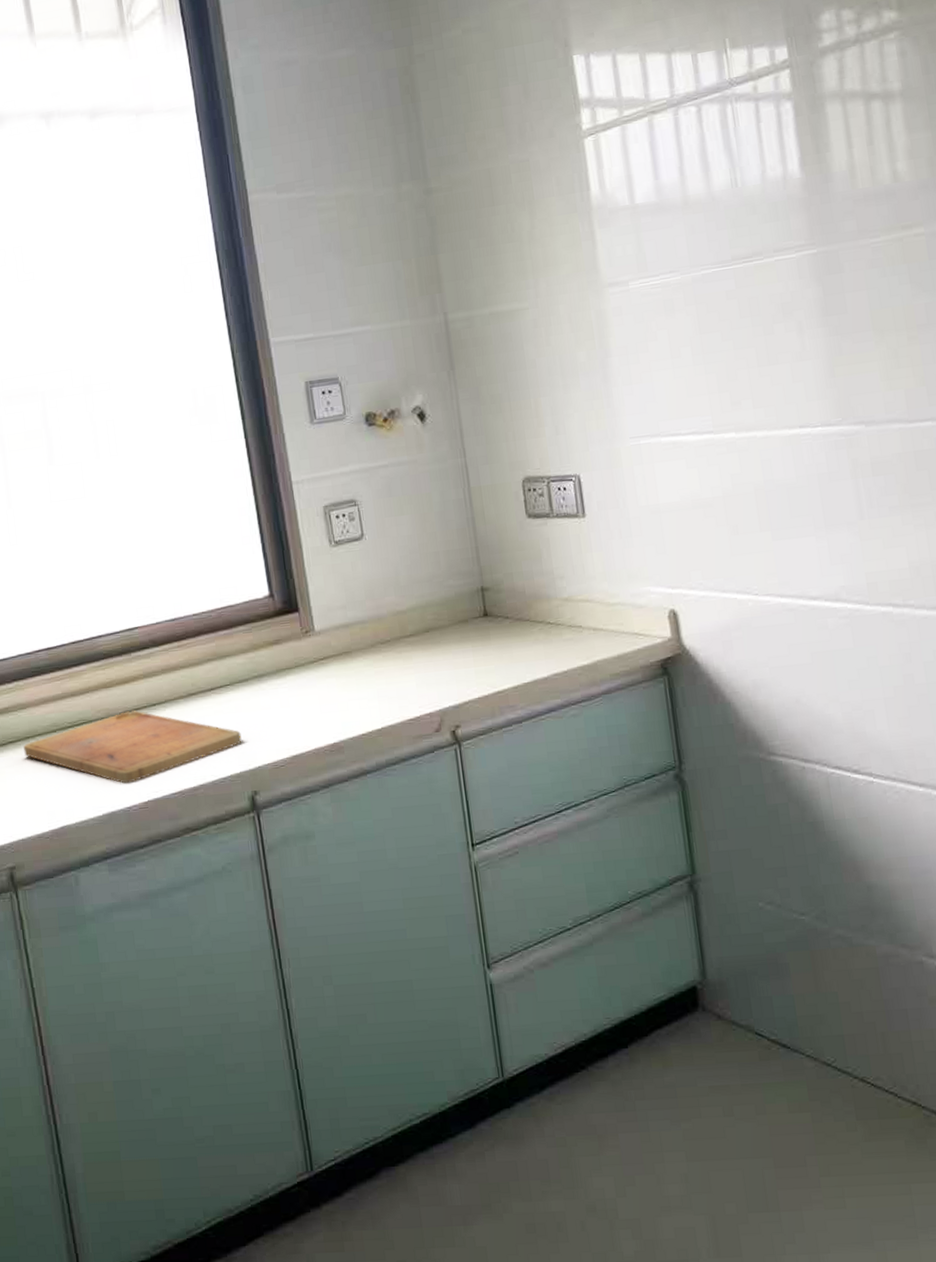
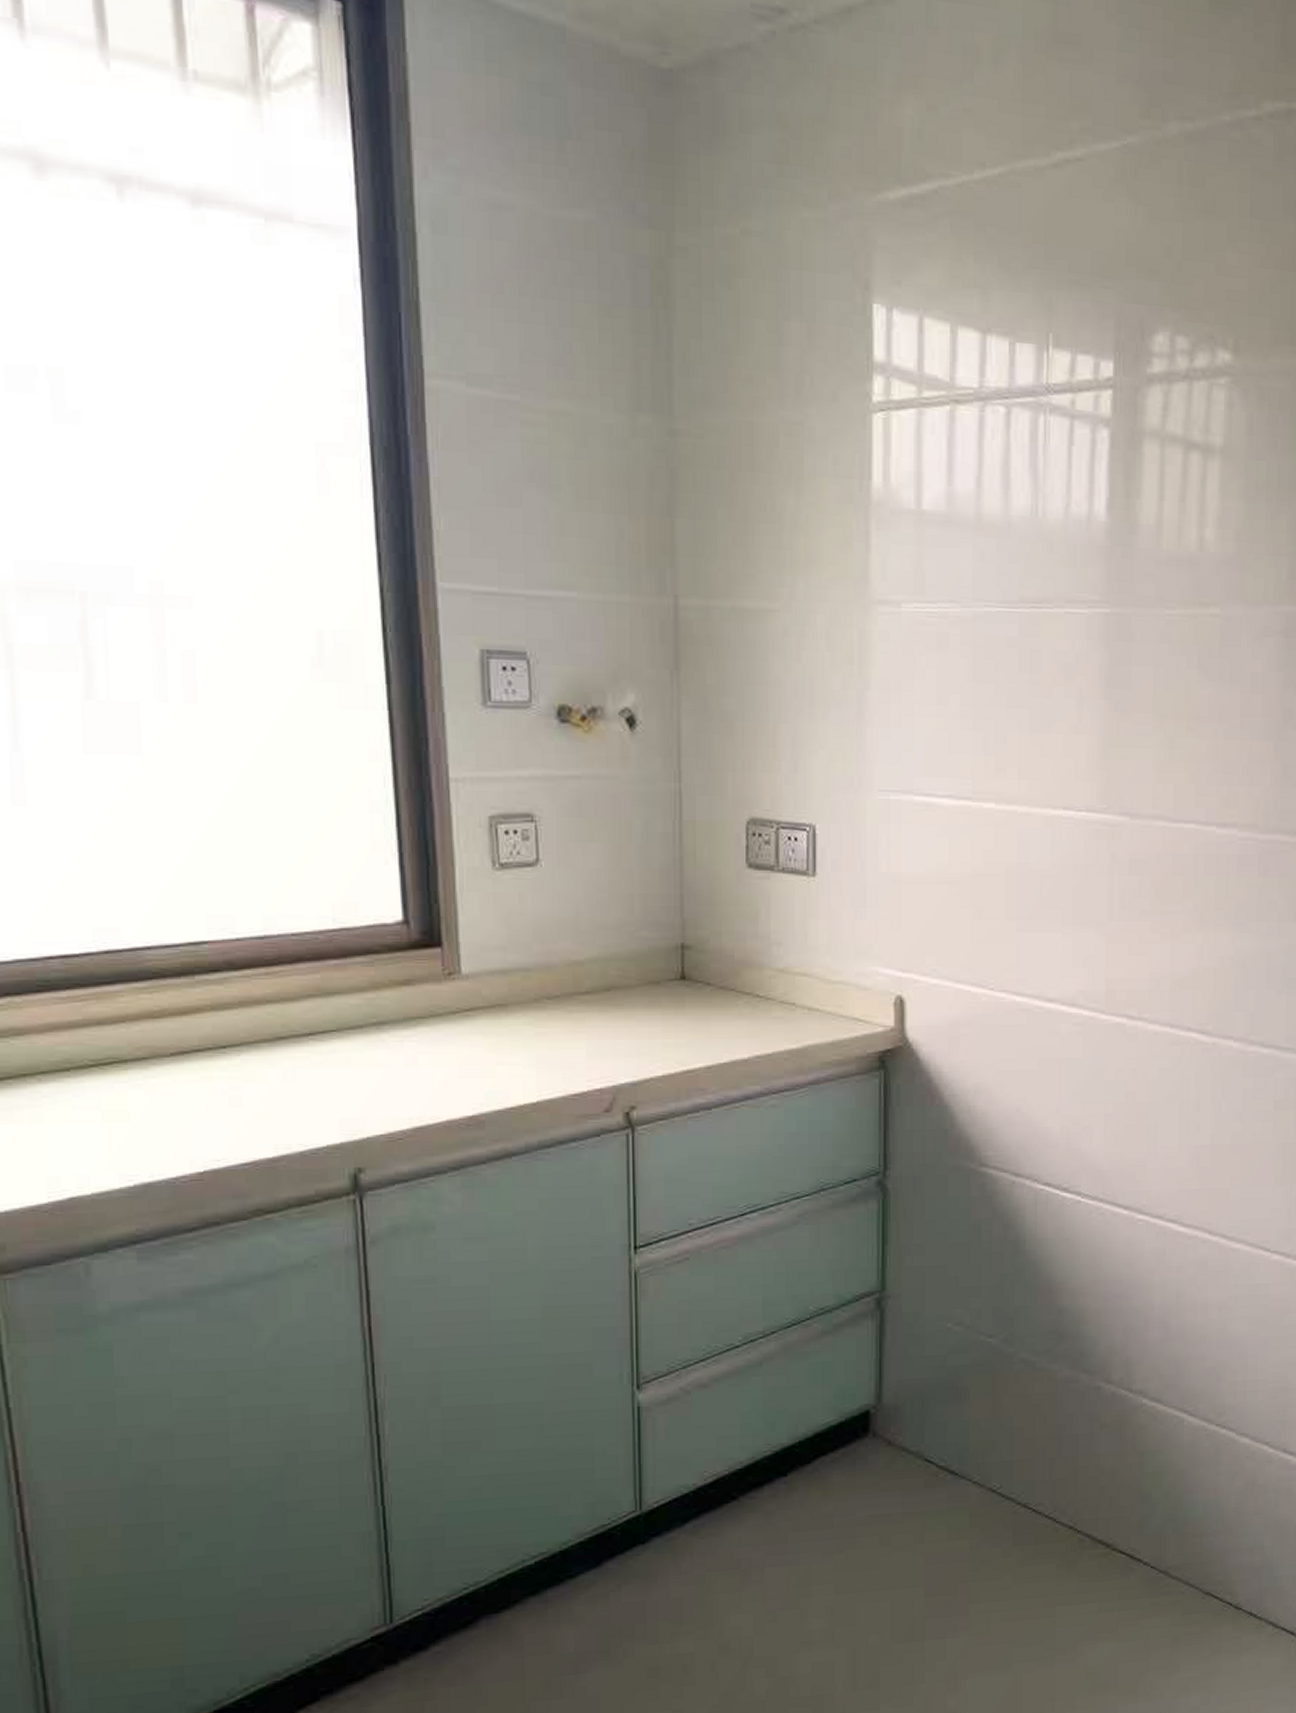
cutting board: present [23,710,242,784] -> none [16,1052,347,1147]

